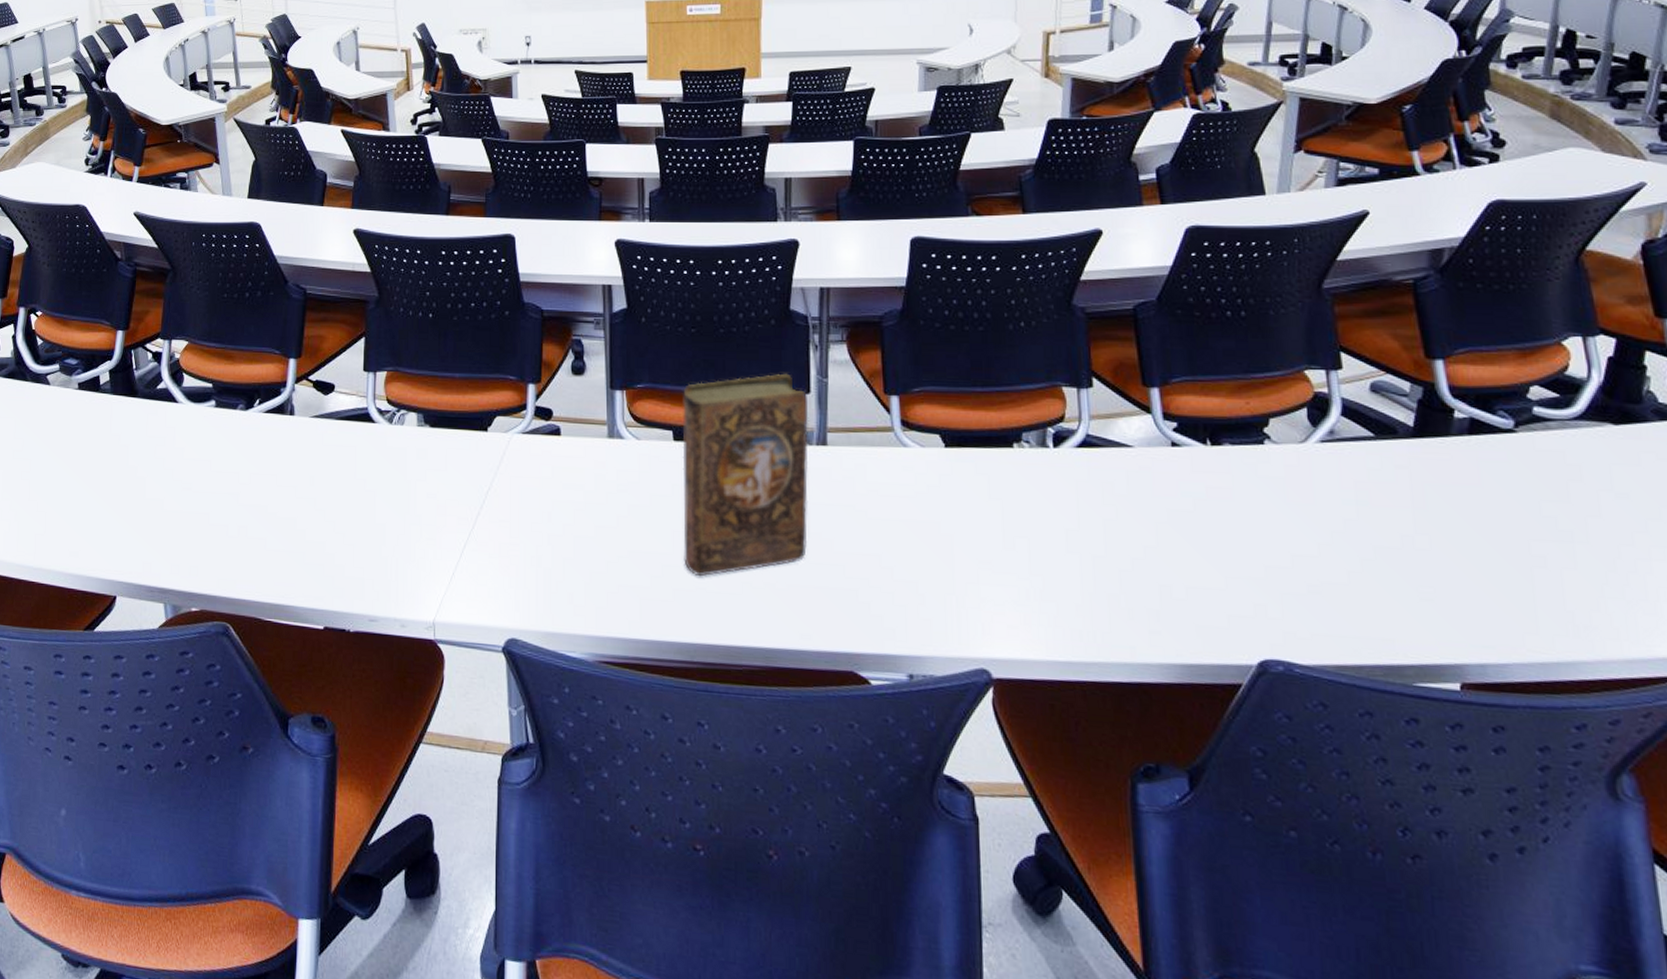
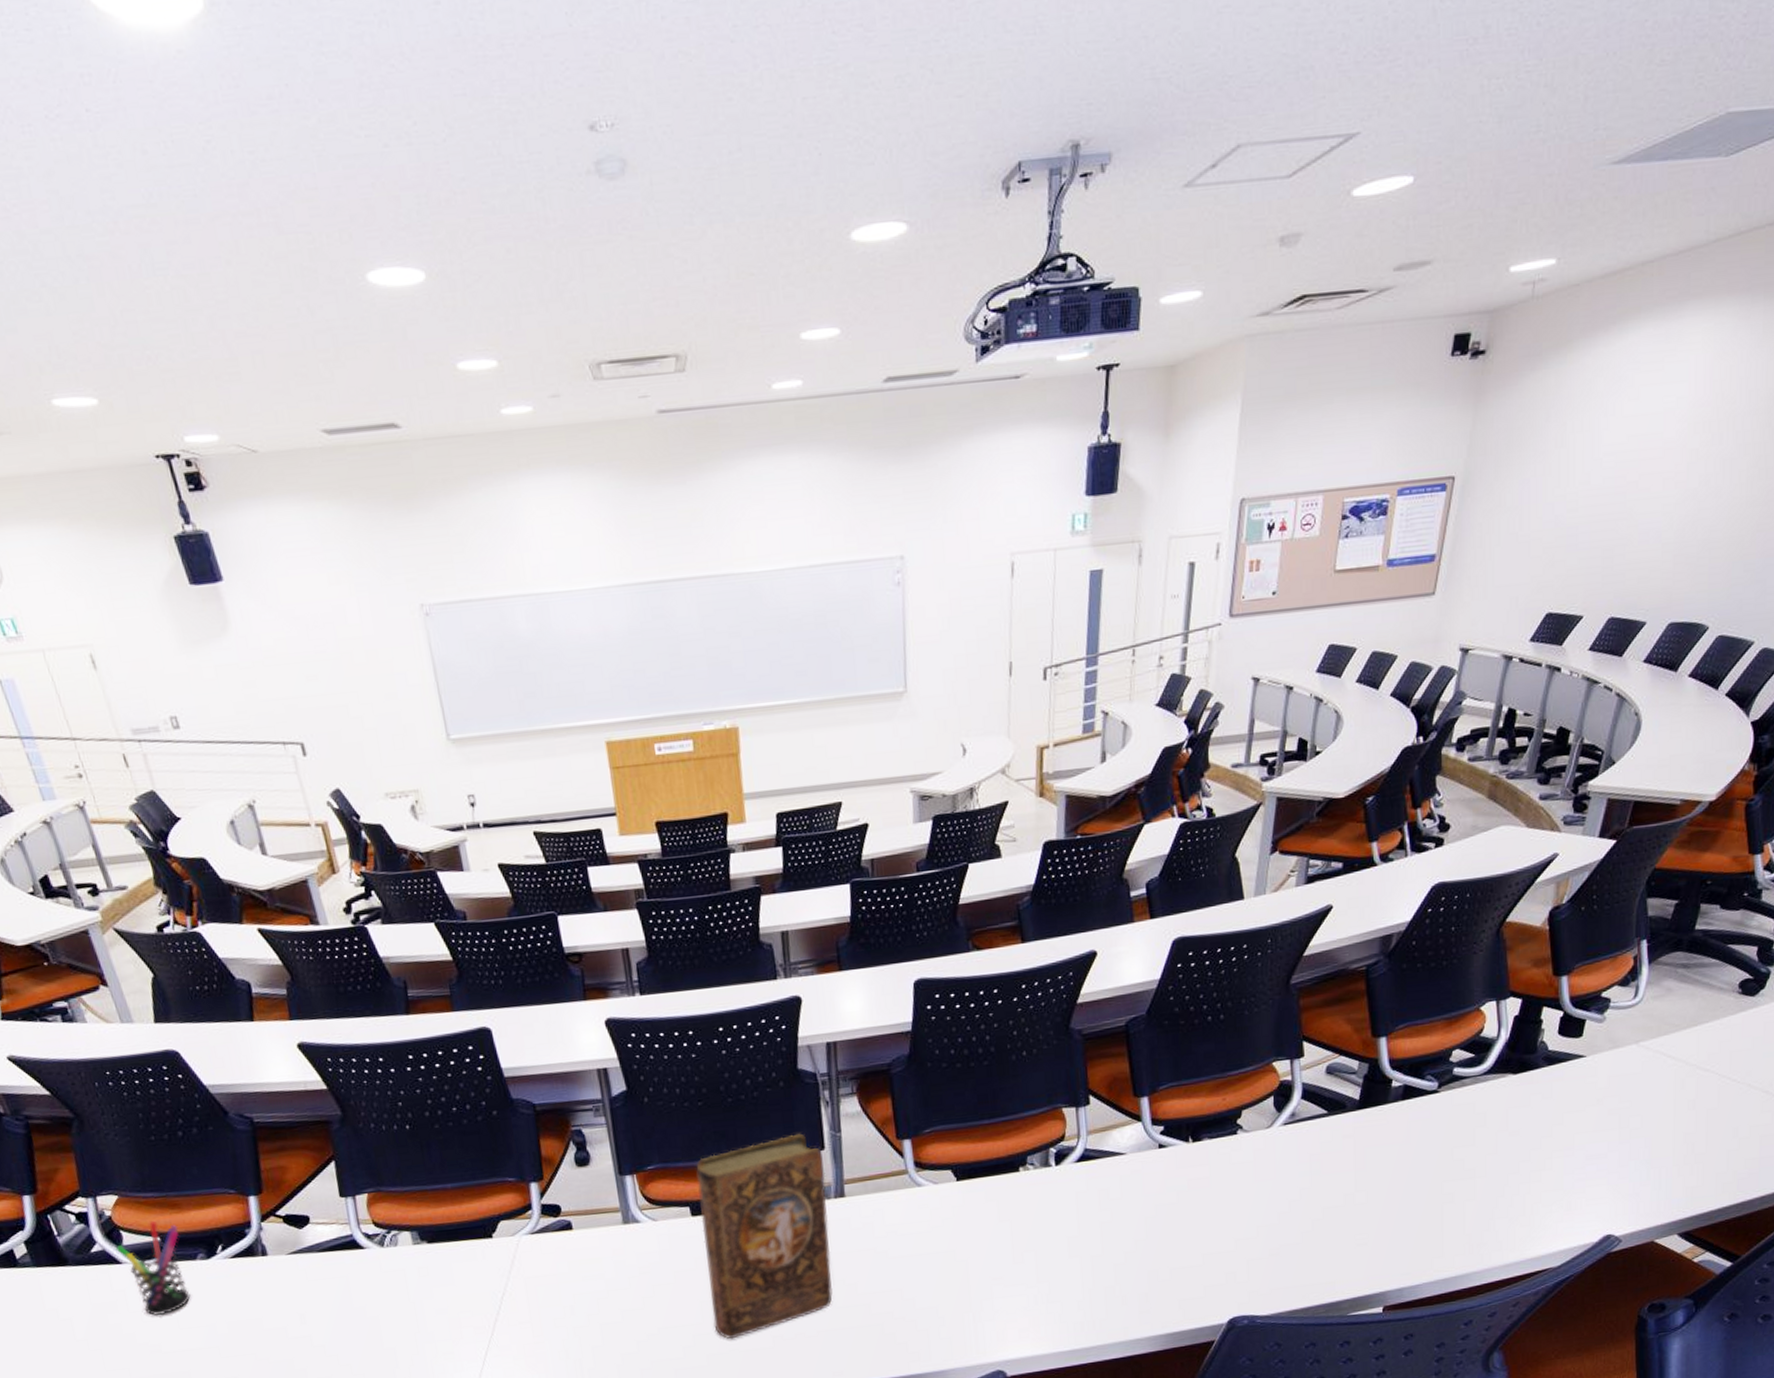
pen holder: none [176,369,229,456] -> present [115,1221,191,1317]

